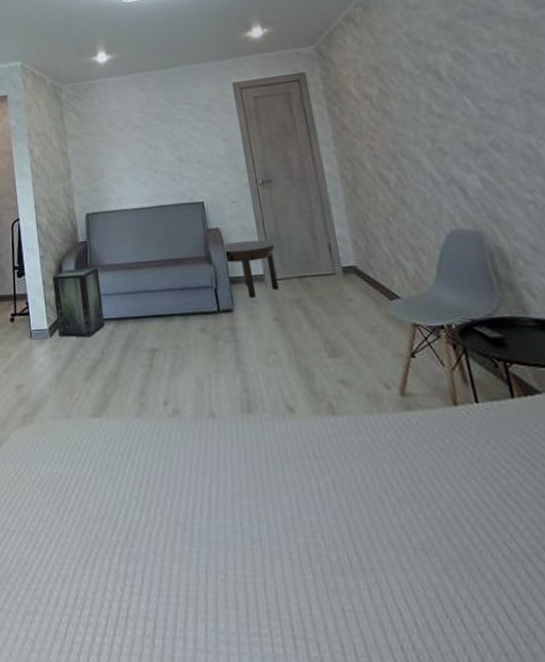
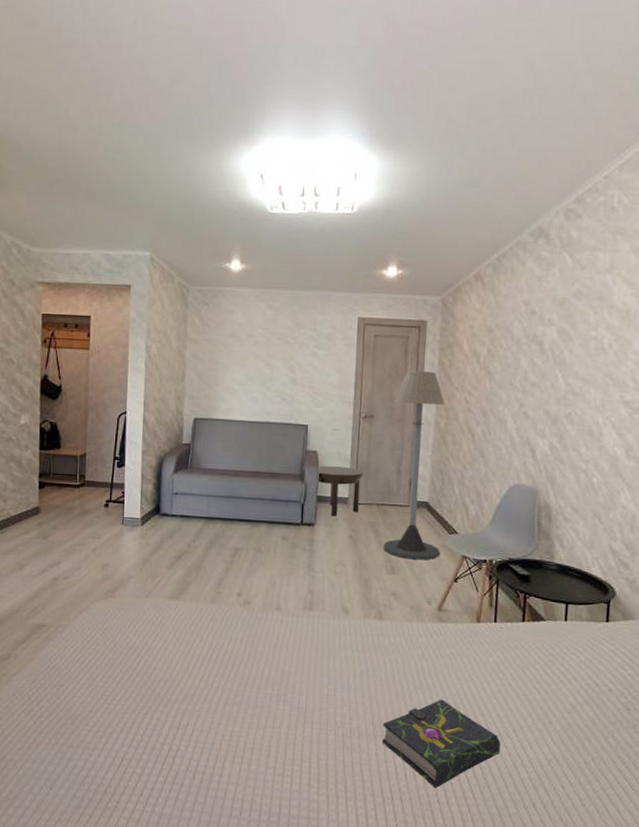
storage box: present [52,267,105,338] -> none [149,467,198,531]
floor lamp: none [291,123,386,337] -> present [383,371,445,560]
book: none [369,512,535,642] -> present [381,699,501,789]

